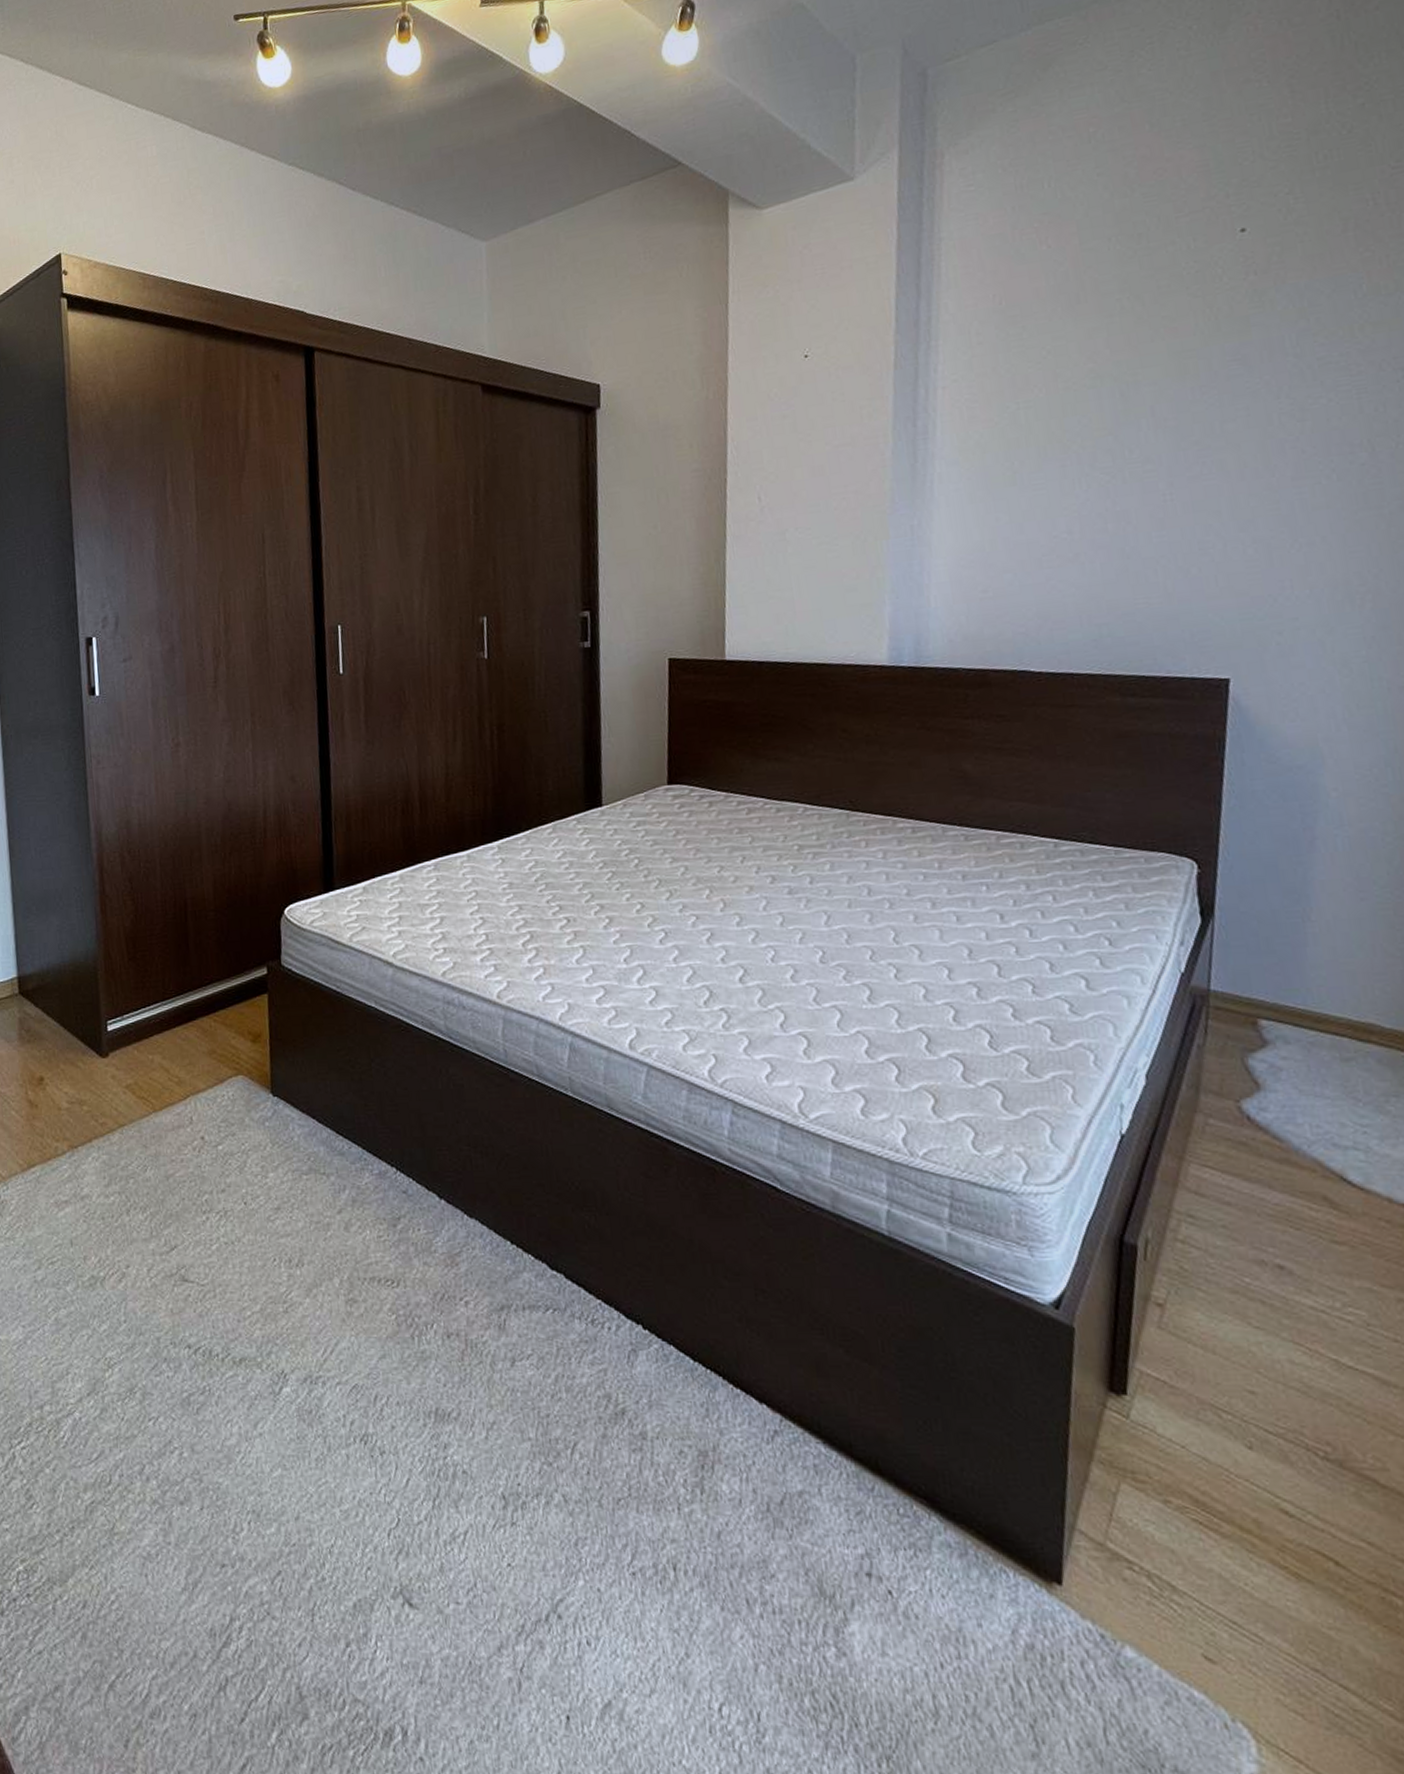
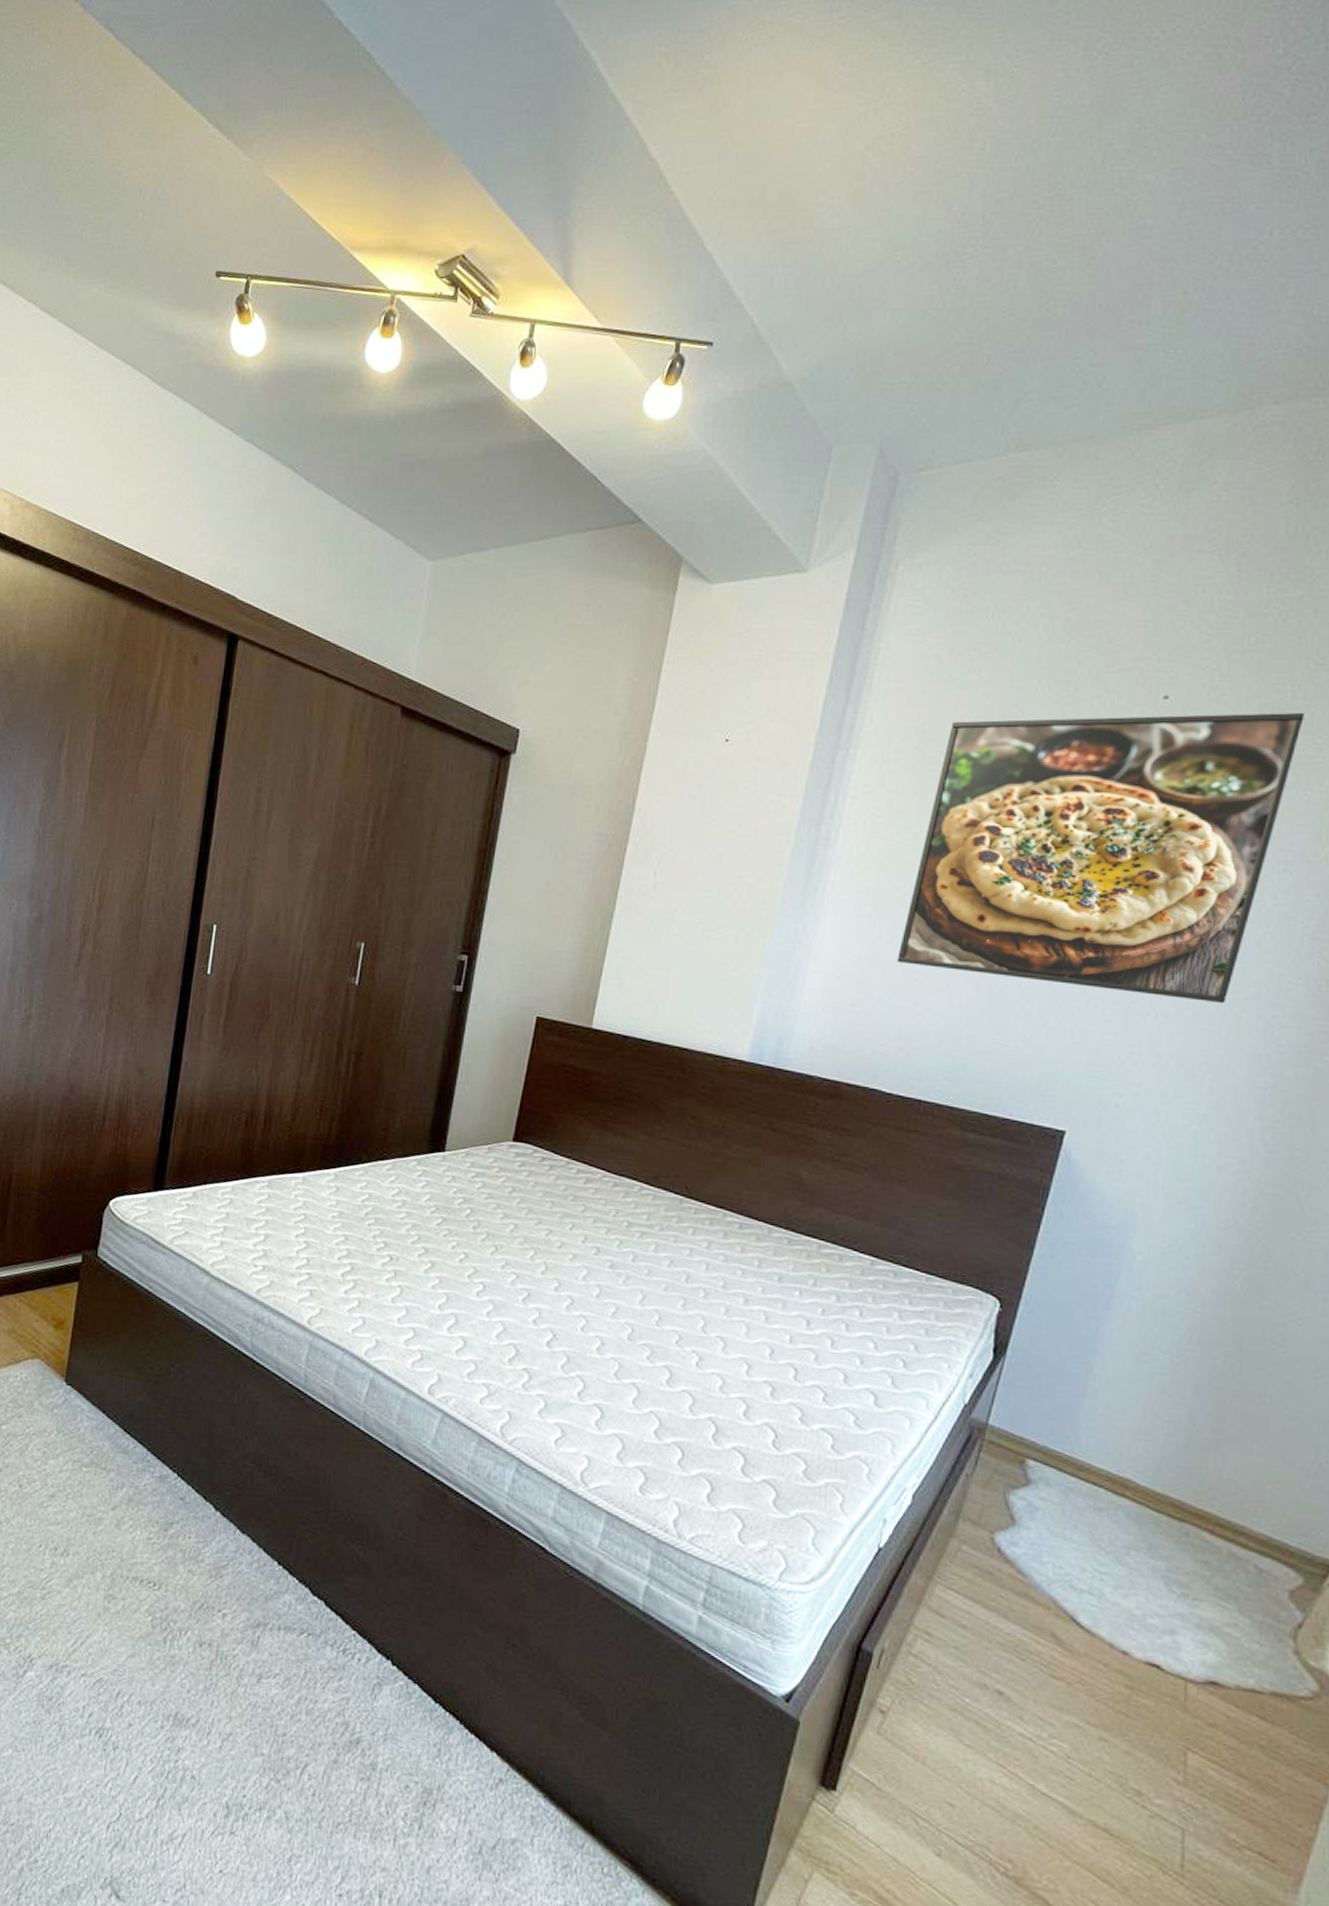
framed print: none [1019,217,1393,541] -> present [897,712,1306,1004]

